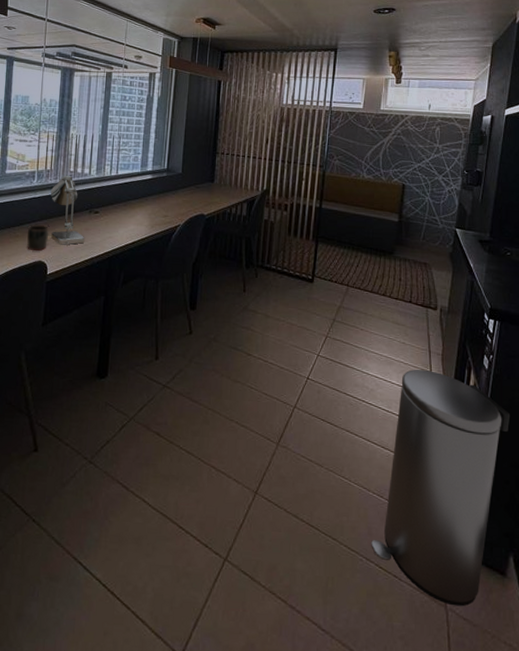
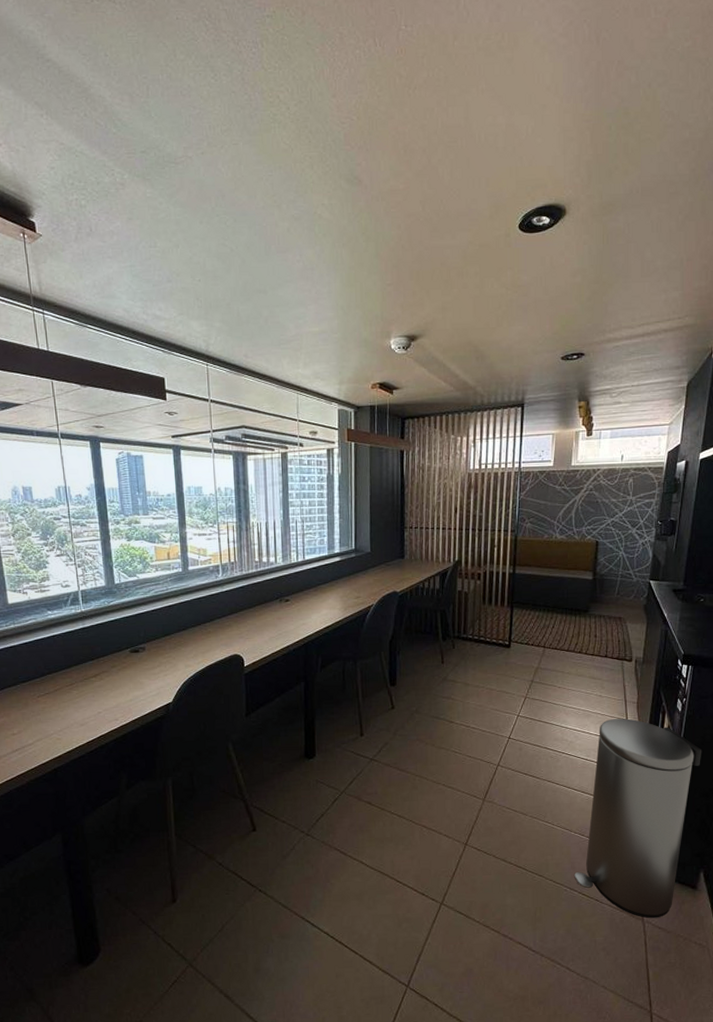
mug: present [27,225,49,251] -> none [218,619,242,645]
desk lamp: present [50,175,85,245] -> none [237,565,279,637]

